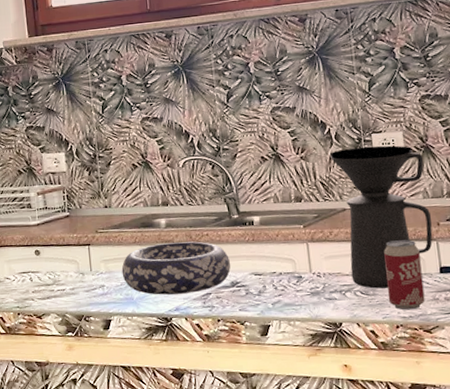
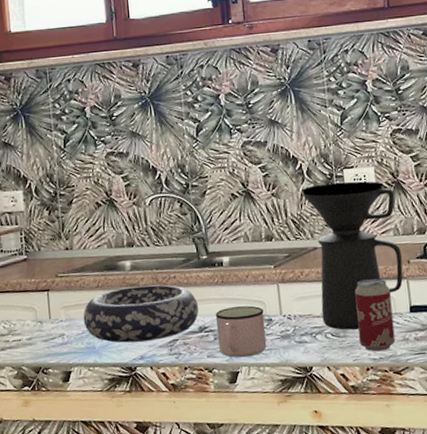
mug: none [246,263,297,312] -> present [215,305,267,358]

